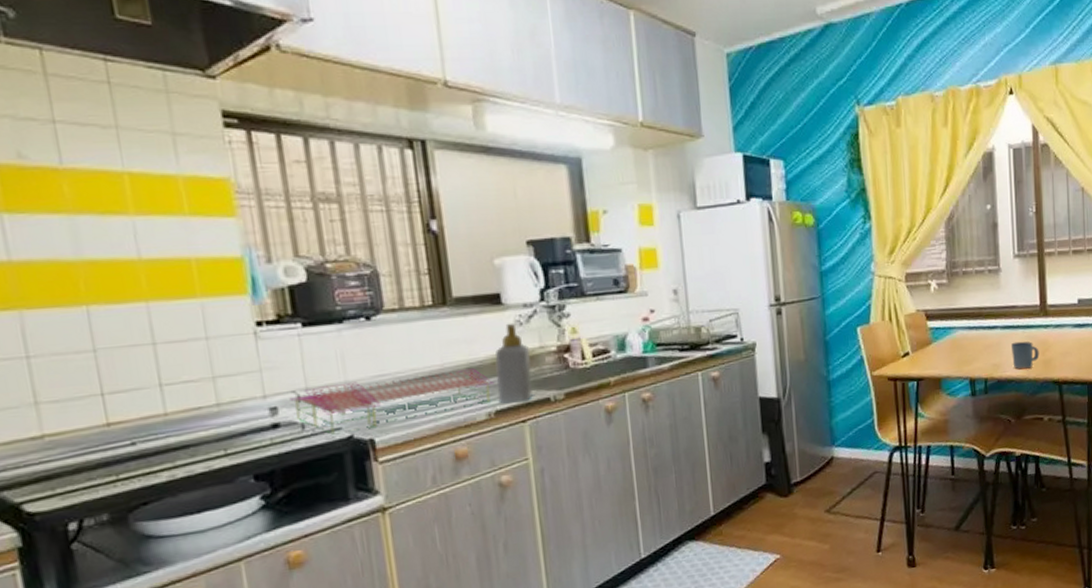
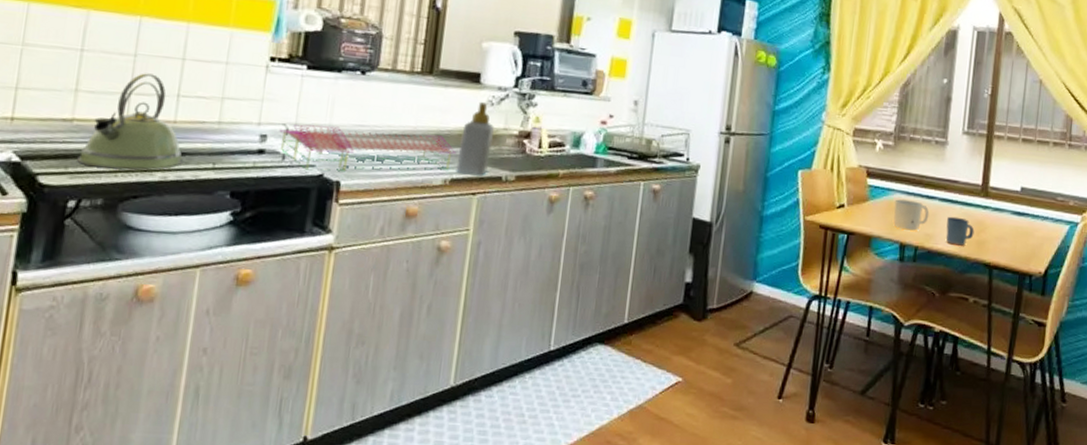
kettle: none [63,367,188,483] -> present [77,73,182,171]
mug: none [957,334,994,365] -> present [893,199,929,232]

